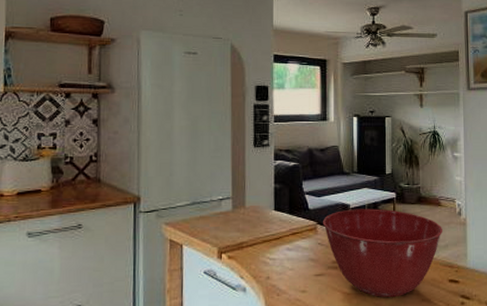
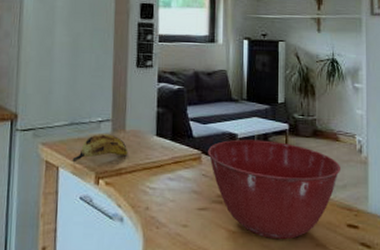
banana: none [195,211,249,239] -> present [72,134,128,162]

